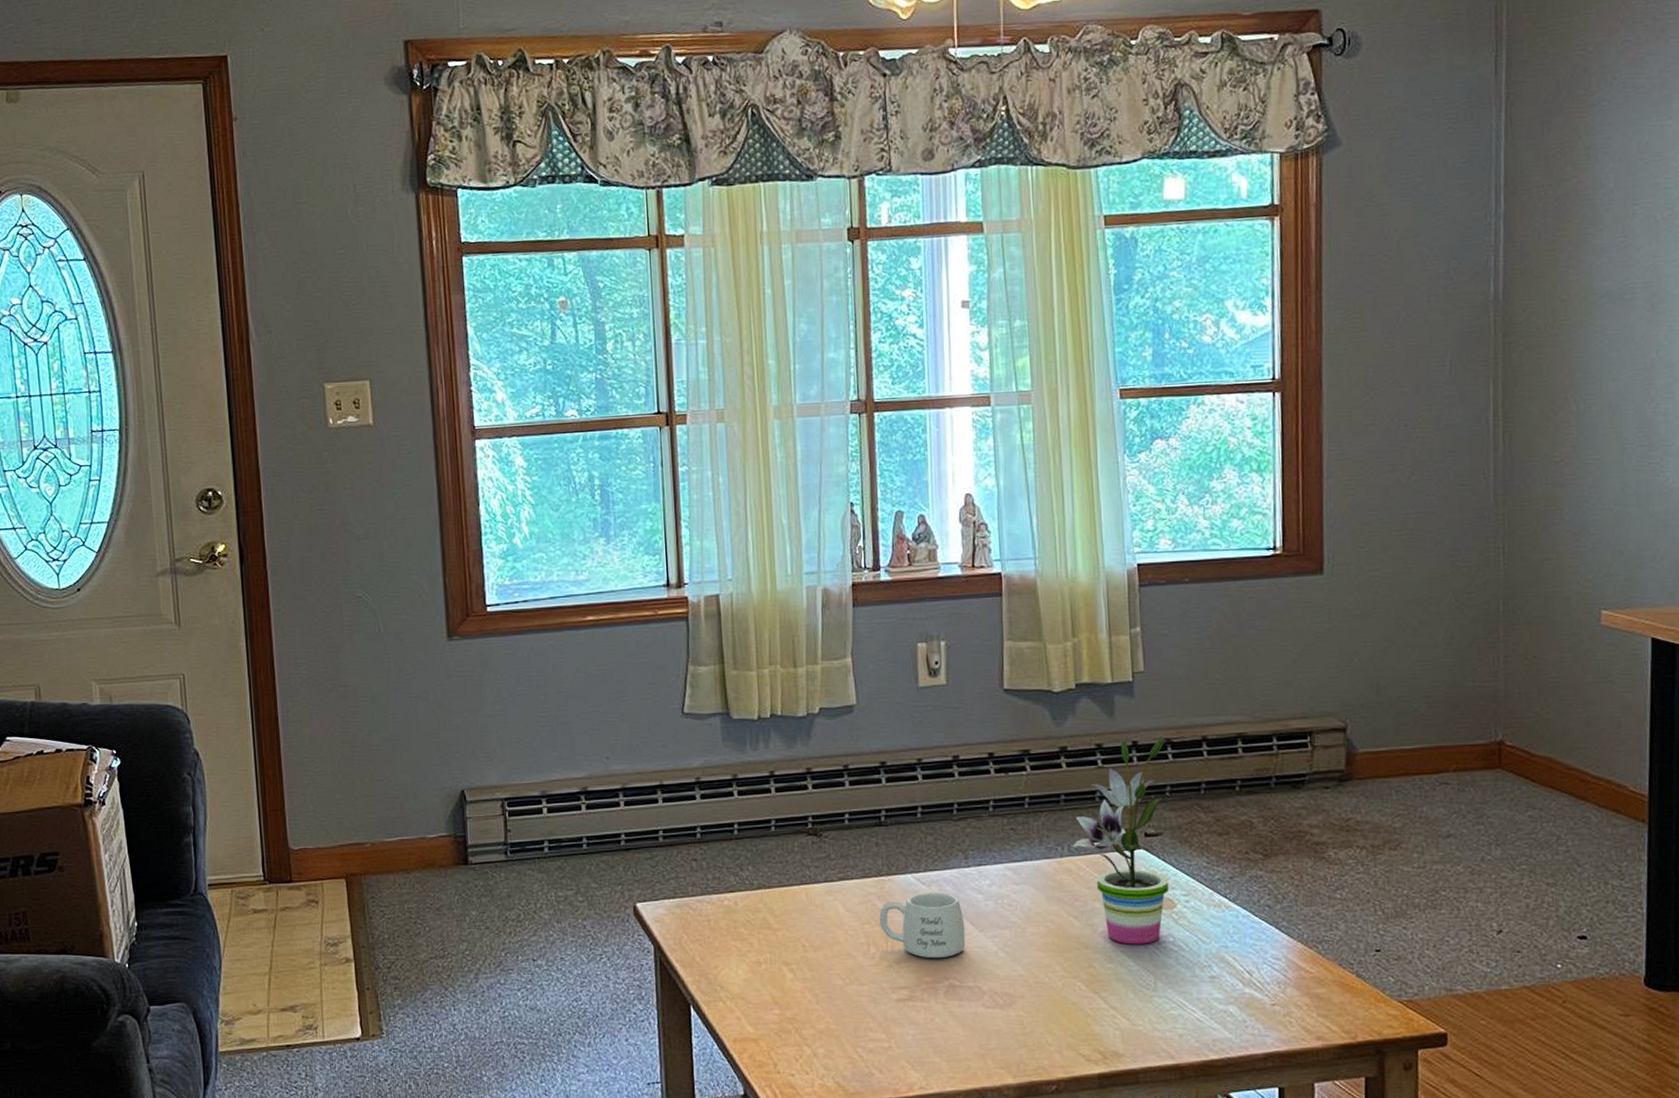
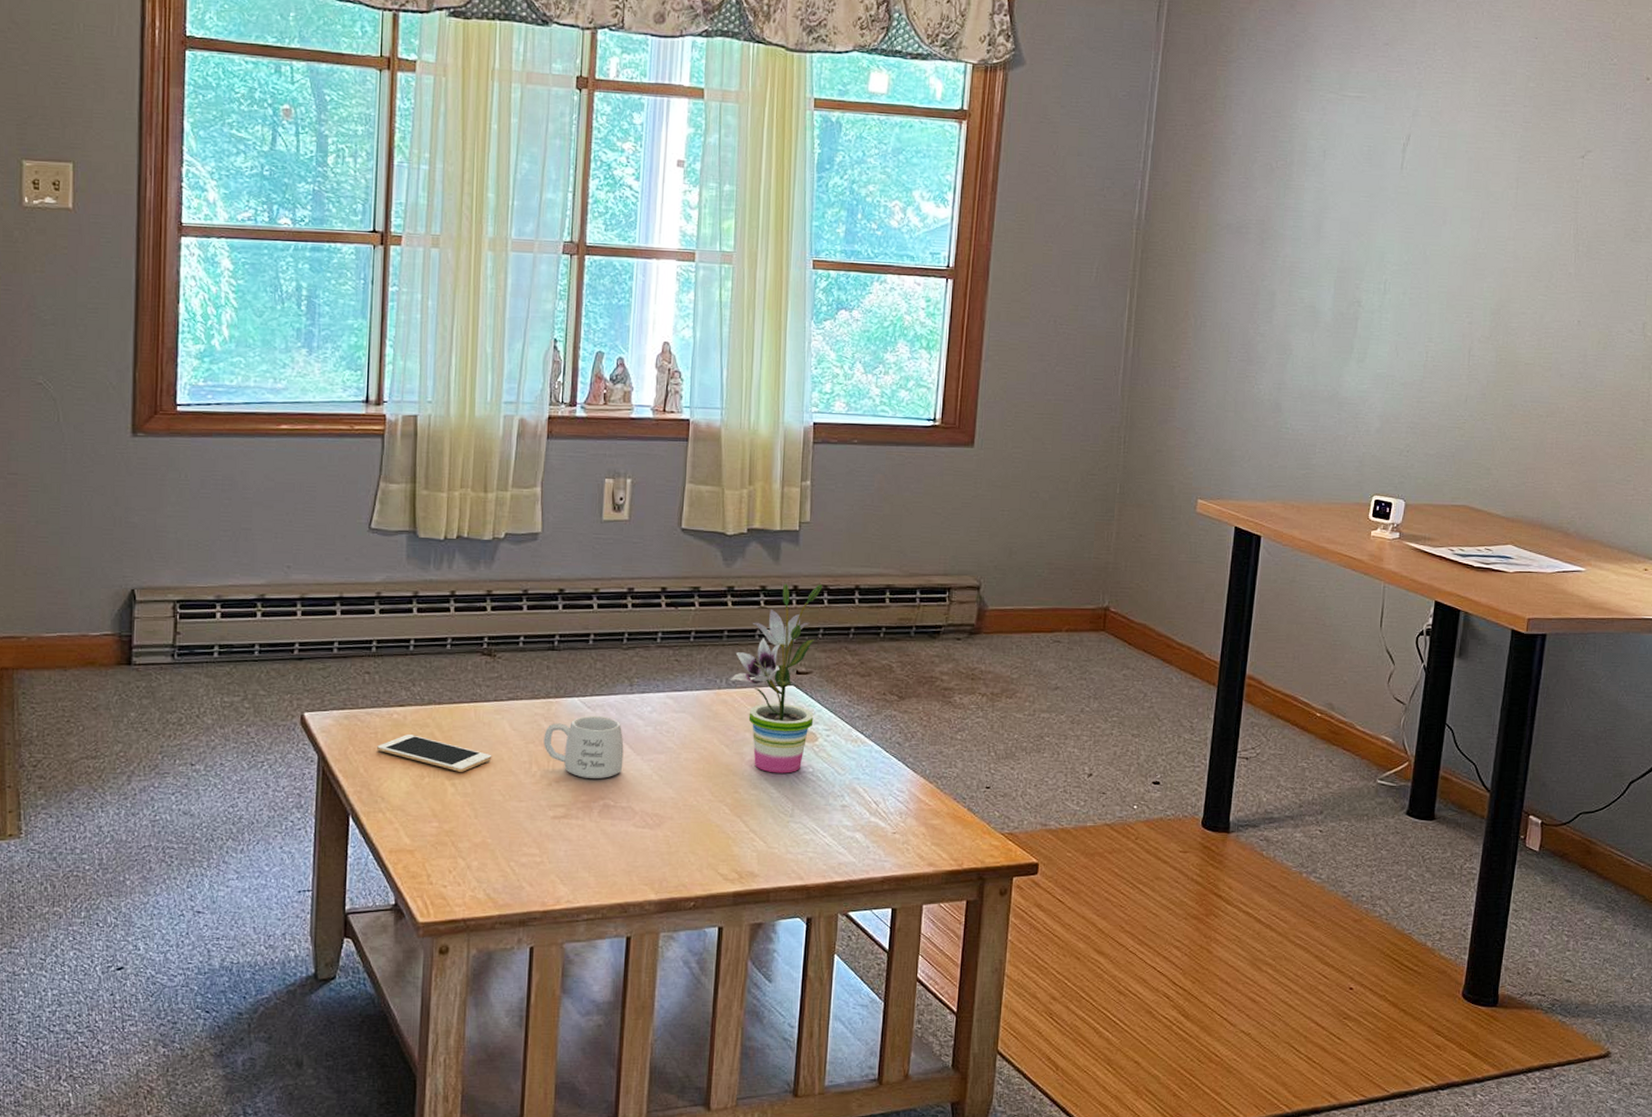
cell phone: none [711,921,828,957] -> present [377,735,492,772]

